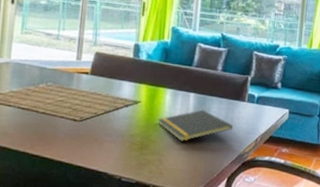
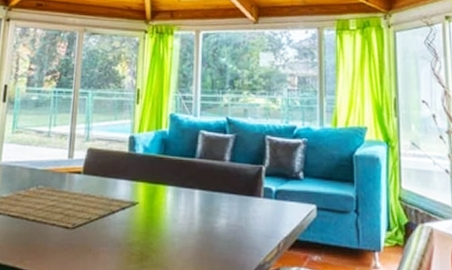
notepad: present [157,109,233,141] -> none [159,209,248,250]

